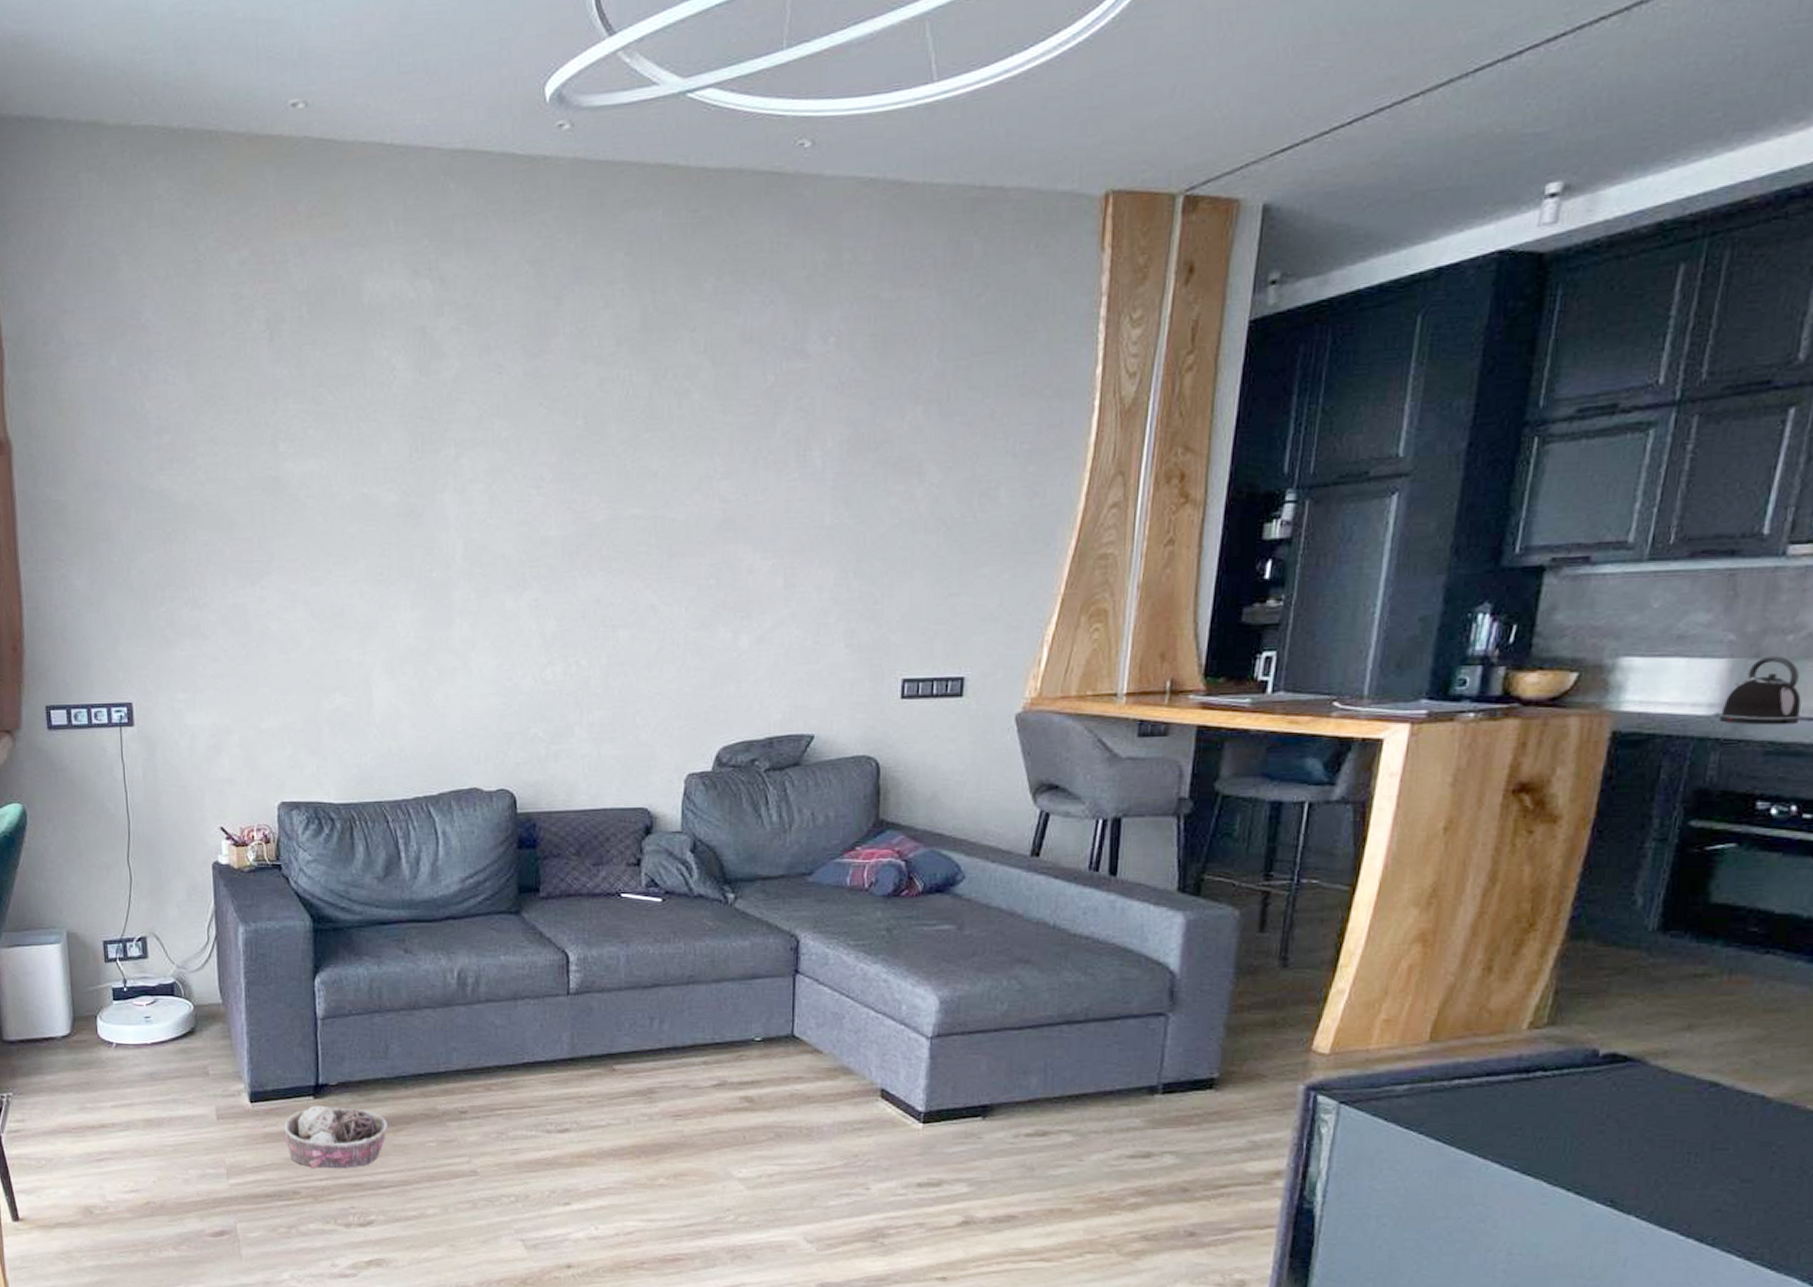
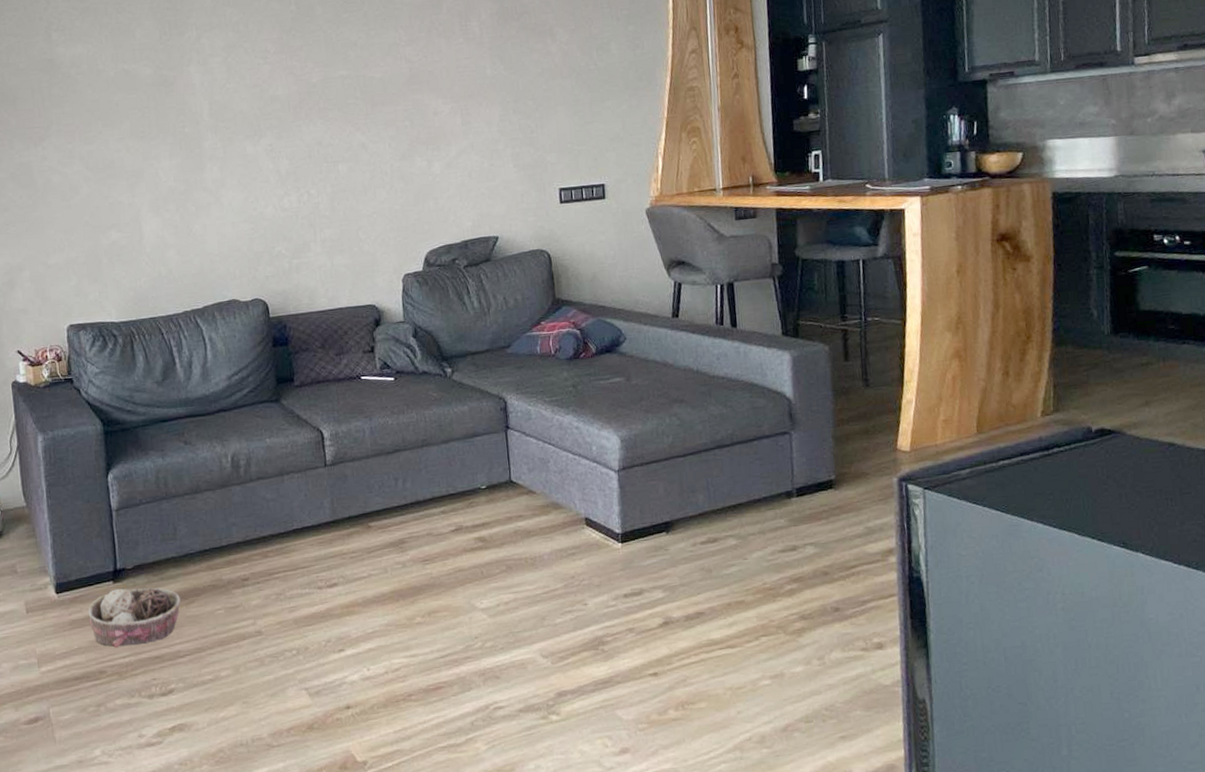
kettle: present [1719,655,1801,726] -> none [1117,132,1168,182]

